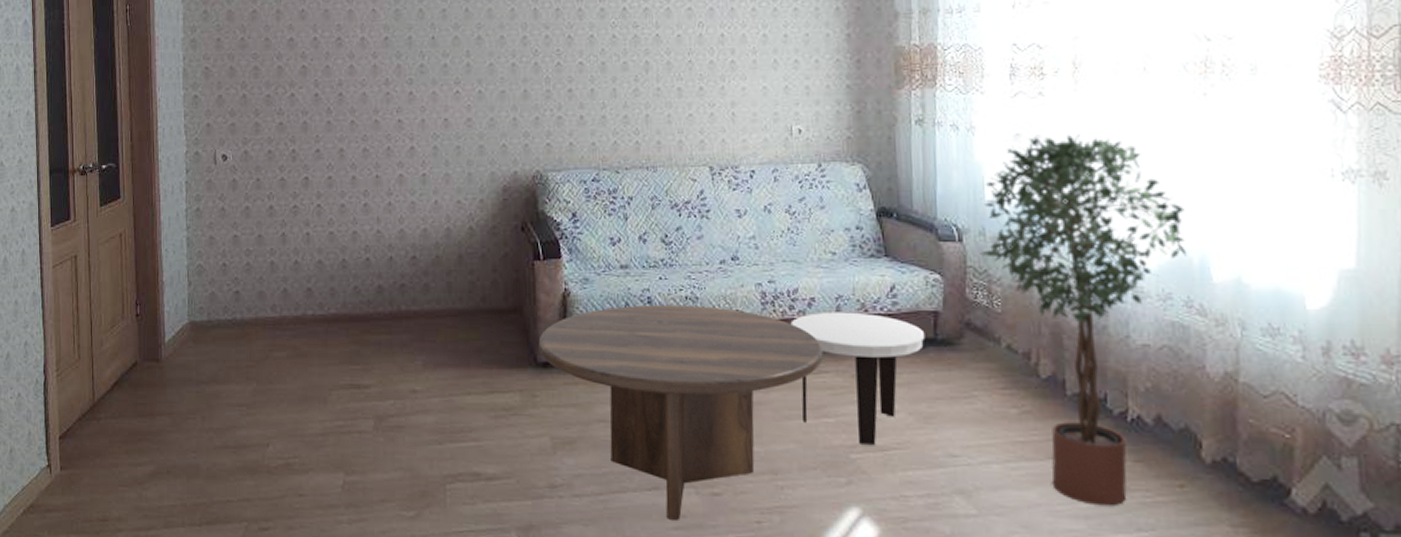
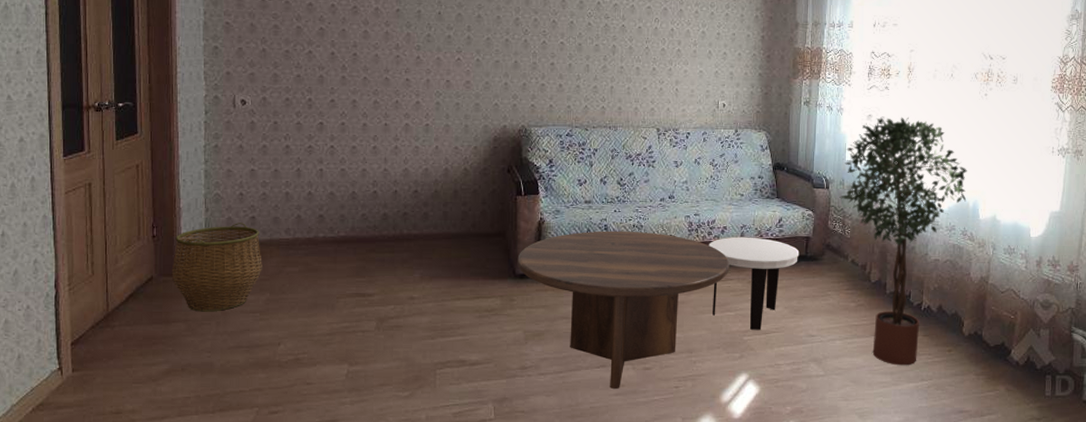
basket: none [155,298,248,404] -> present [171,223,262,312]

